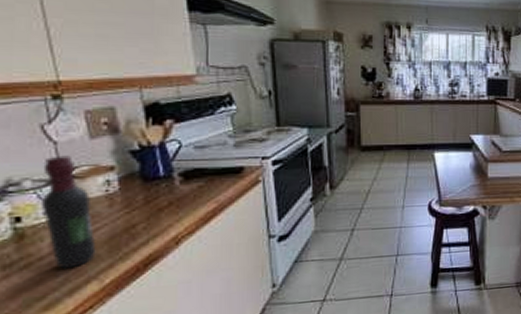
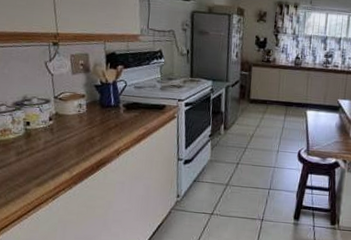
wine bottle: present [41,155,96,269] -> none [41,83,70,161]

